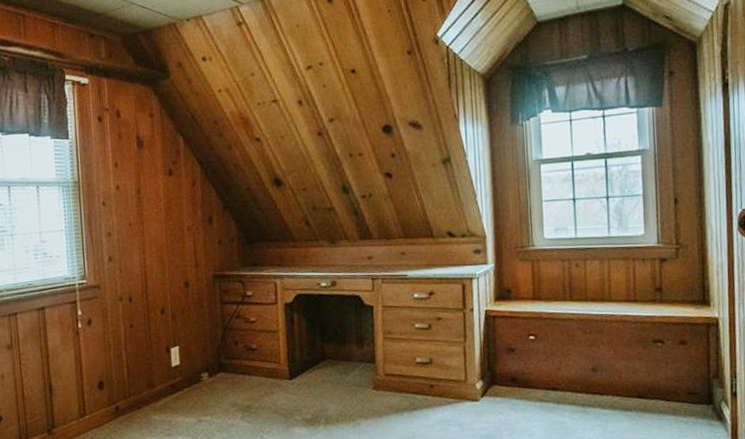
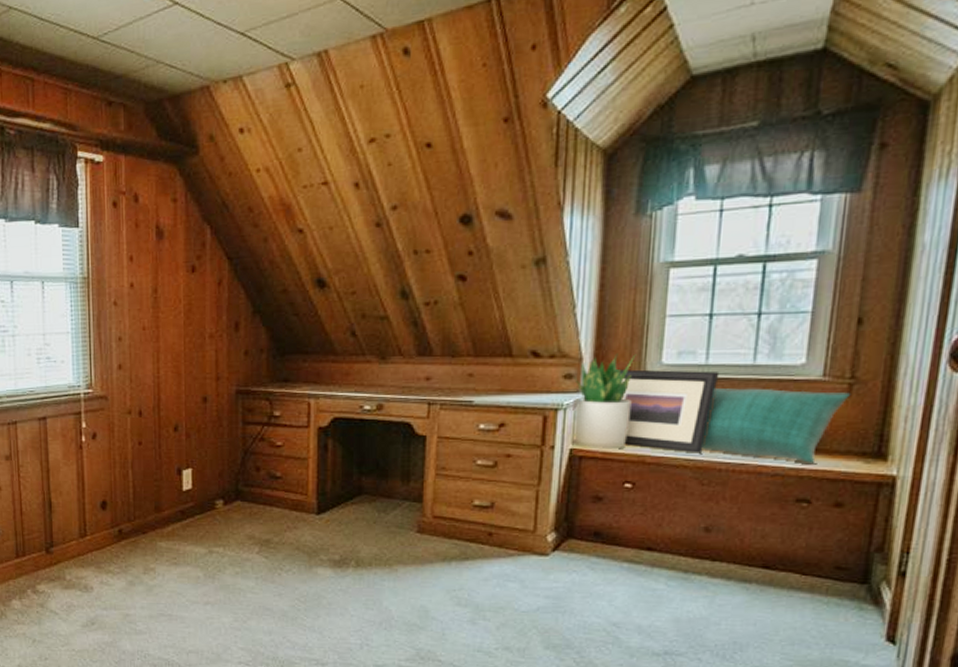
planter: none [482,231,527,310] -> present [572,353,636,450]
picture frame: none [511,243,586,309] -> present [615,369,720,453]
cushion: none [581,254,679,311] -> present [701,388,851,463]

